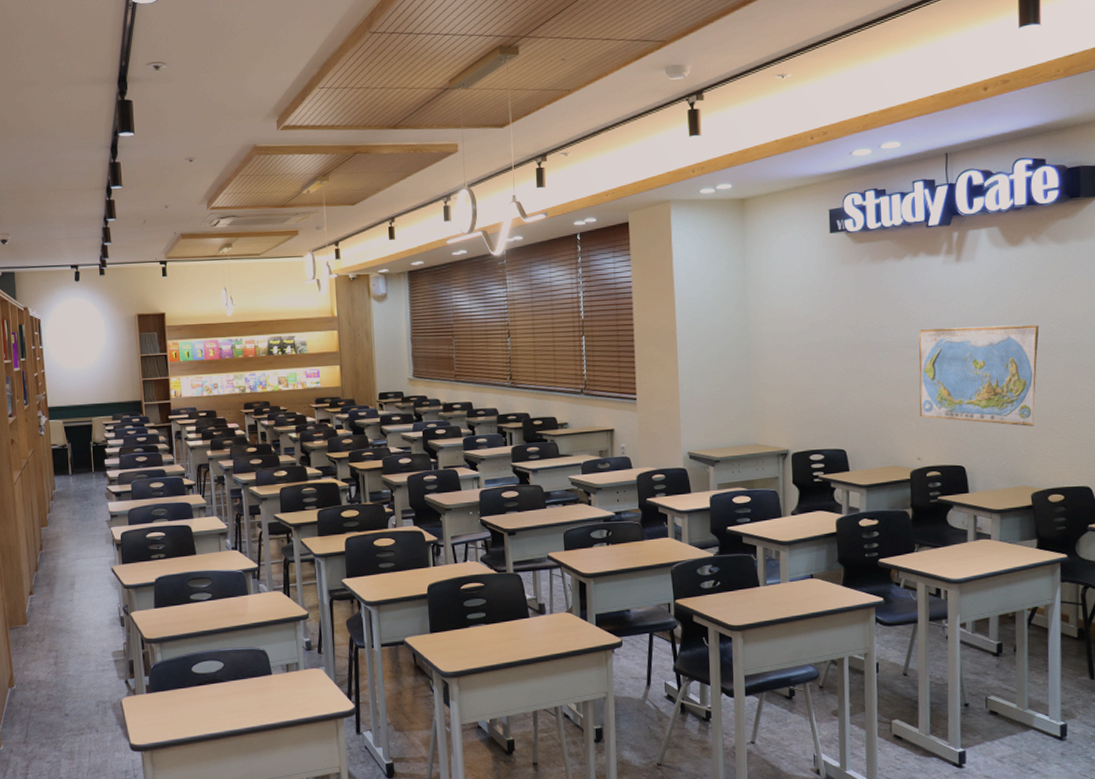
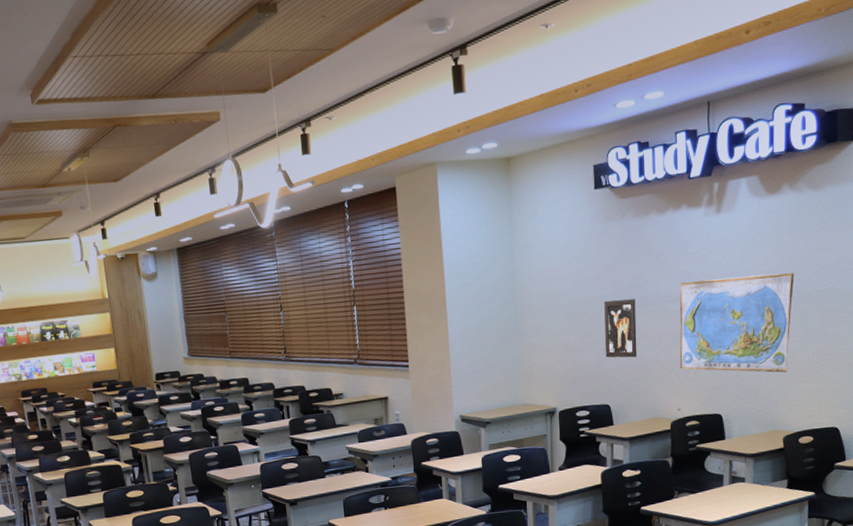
wall art: none [840,343,875,403] -> present [604,299,637,358]

